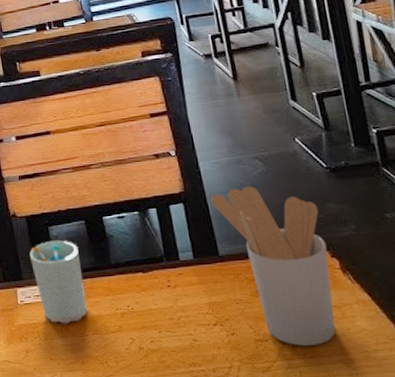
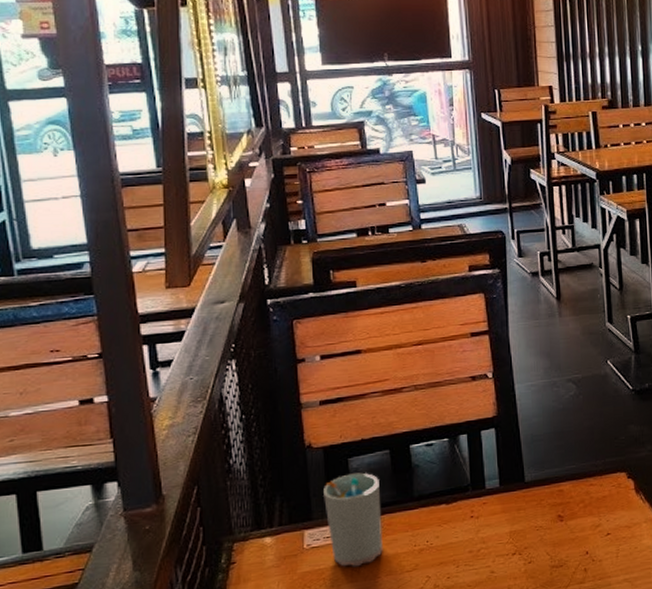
utensil holder: present [210,186,336,346] -> none [522,409,625,569]

